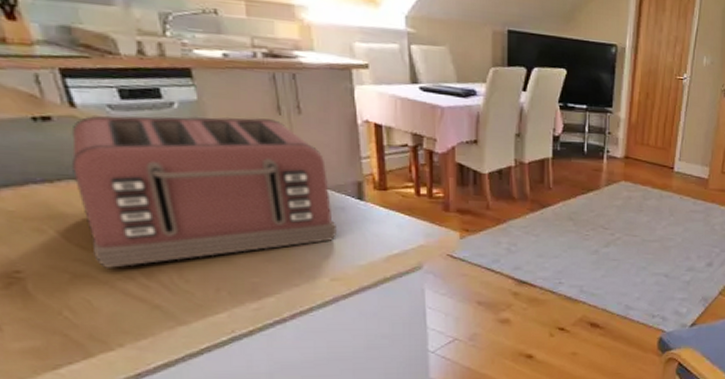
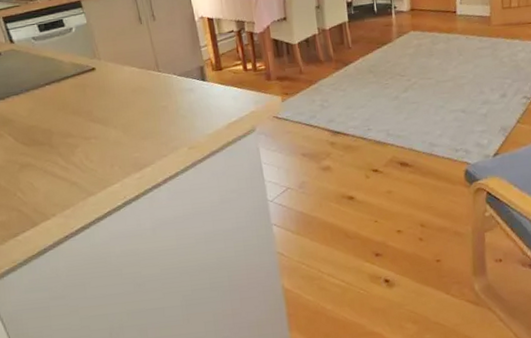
toaster: present [71,115,337,268] -> none [12,28,189,158]

